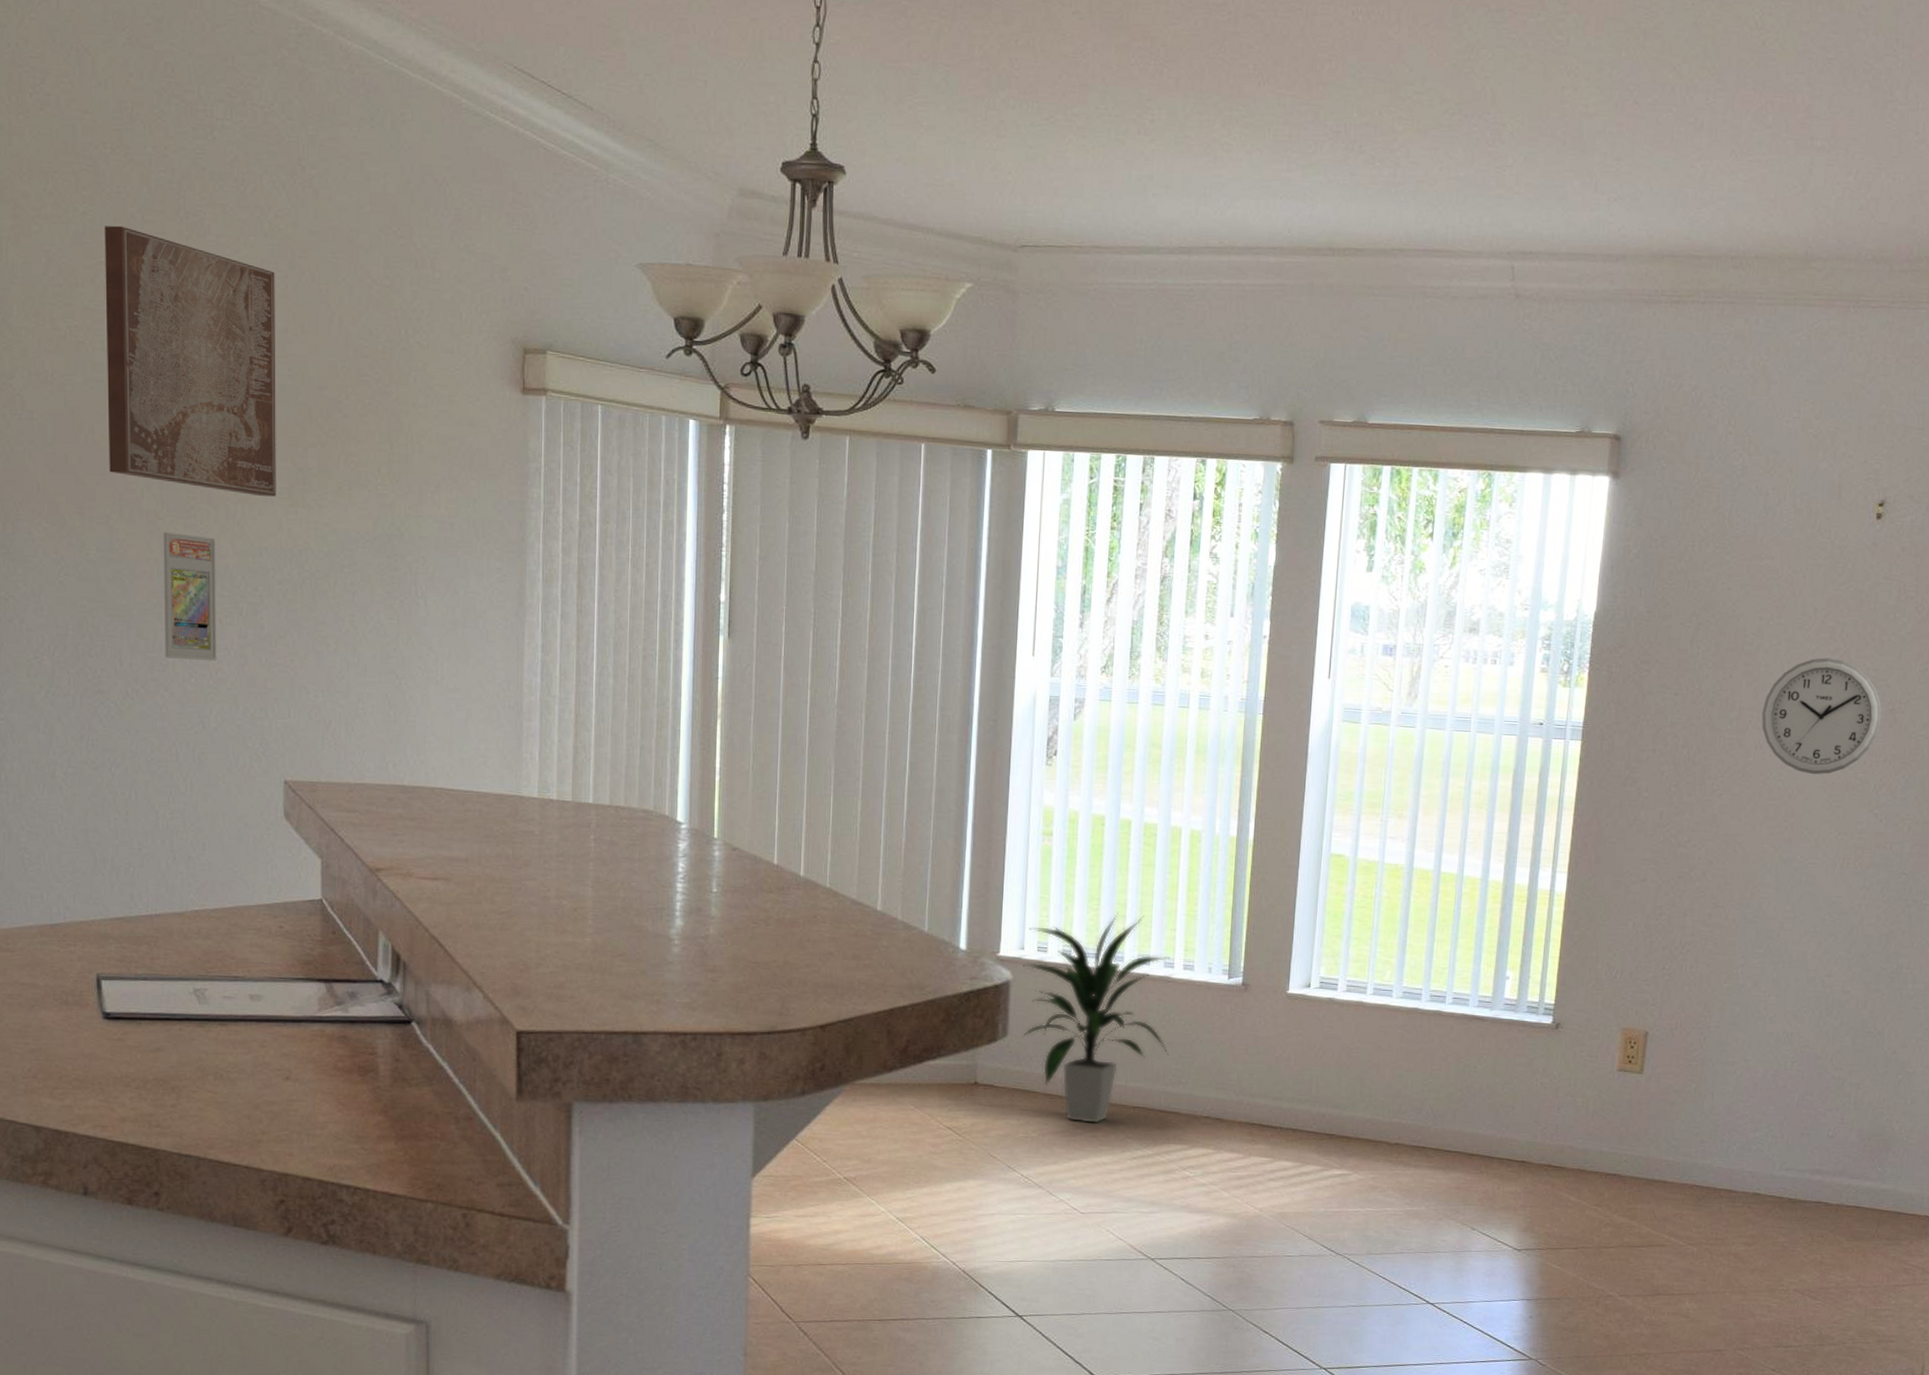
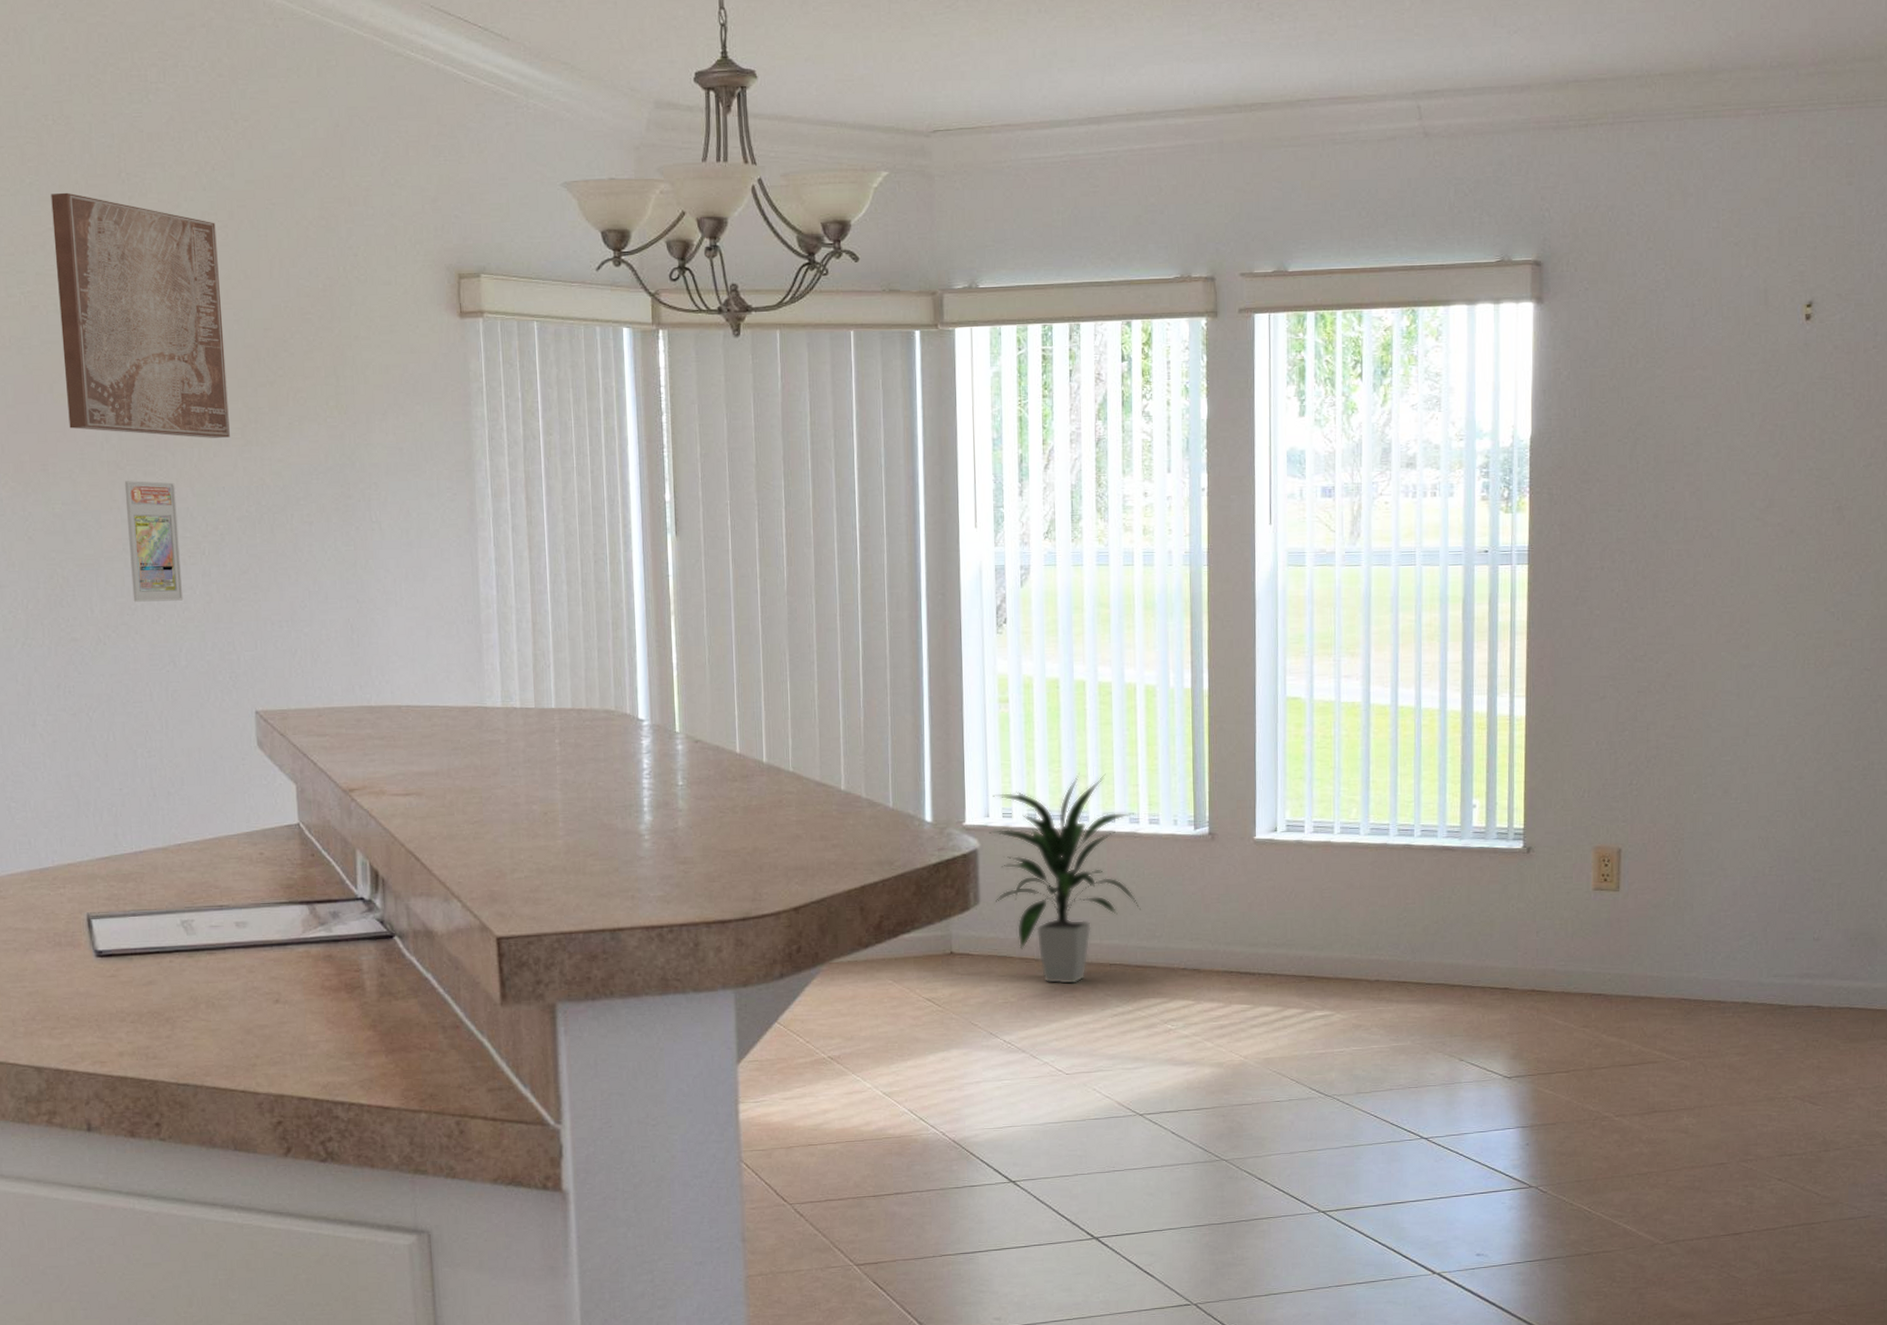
wall clock: present [1761,658,1882,775] -> none [1707,461,1829,579]

